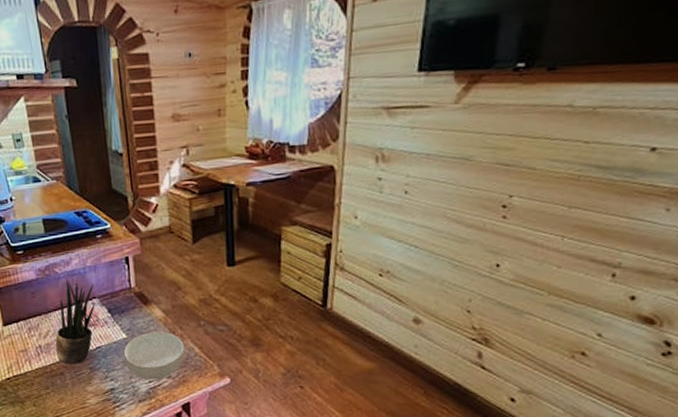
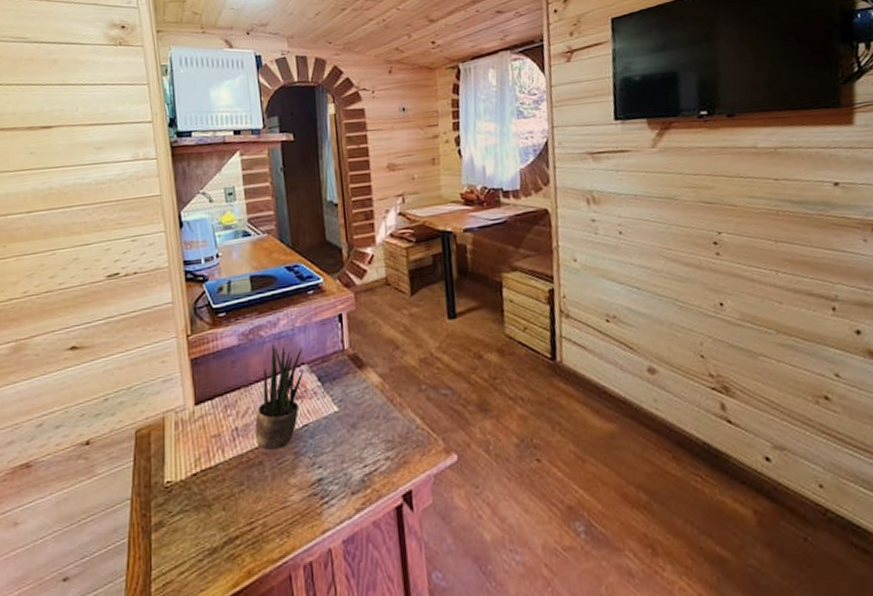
cereal bowl: present [123,331,185,380] -> none [334,400,405,464]

